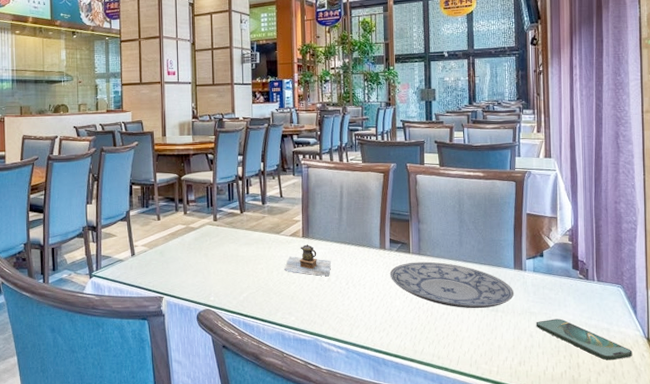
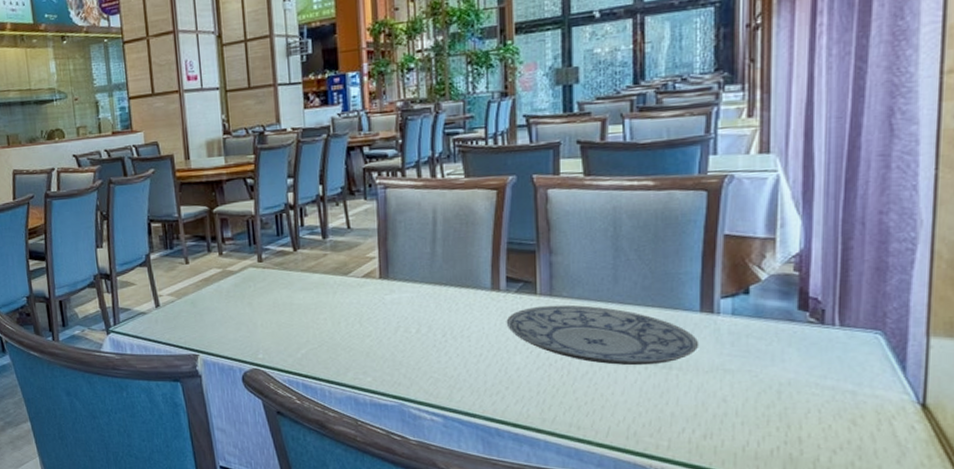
teapot: present [284,244,332,277] -> none [356,287,422,327]
smartphone: present [536,318,633,361] -> none [732,378,894,434]

